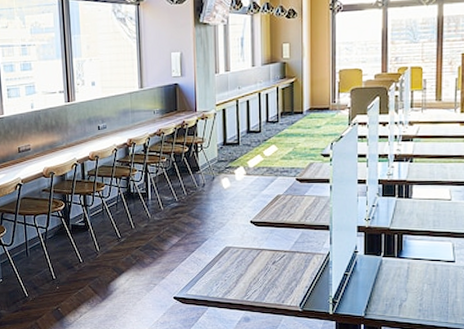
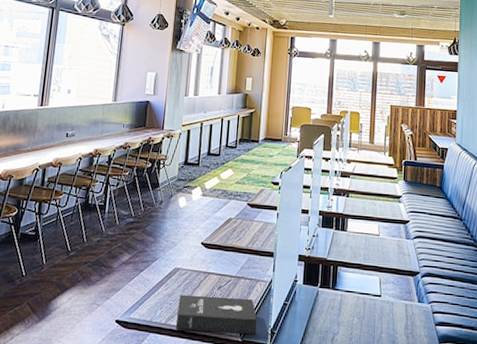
booklet: none [233,271,316,305] -> present [176,294,257,335]

